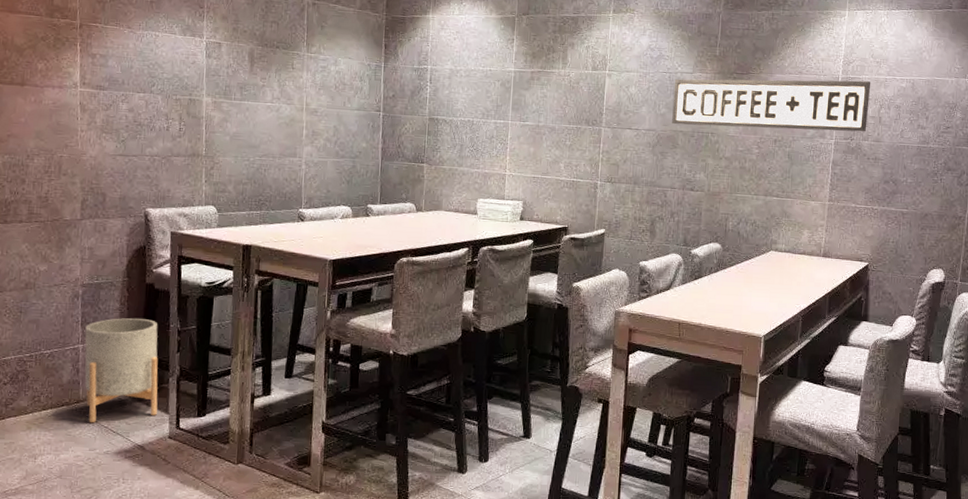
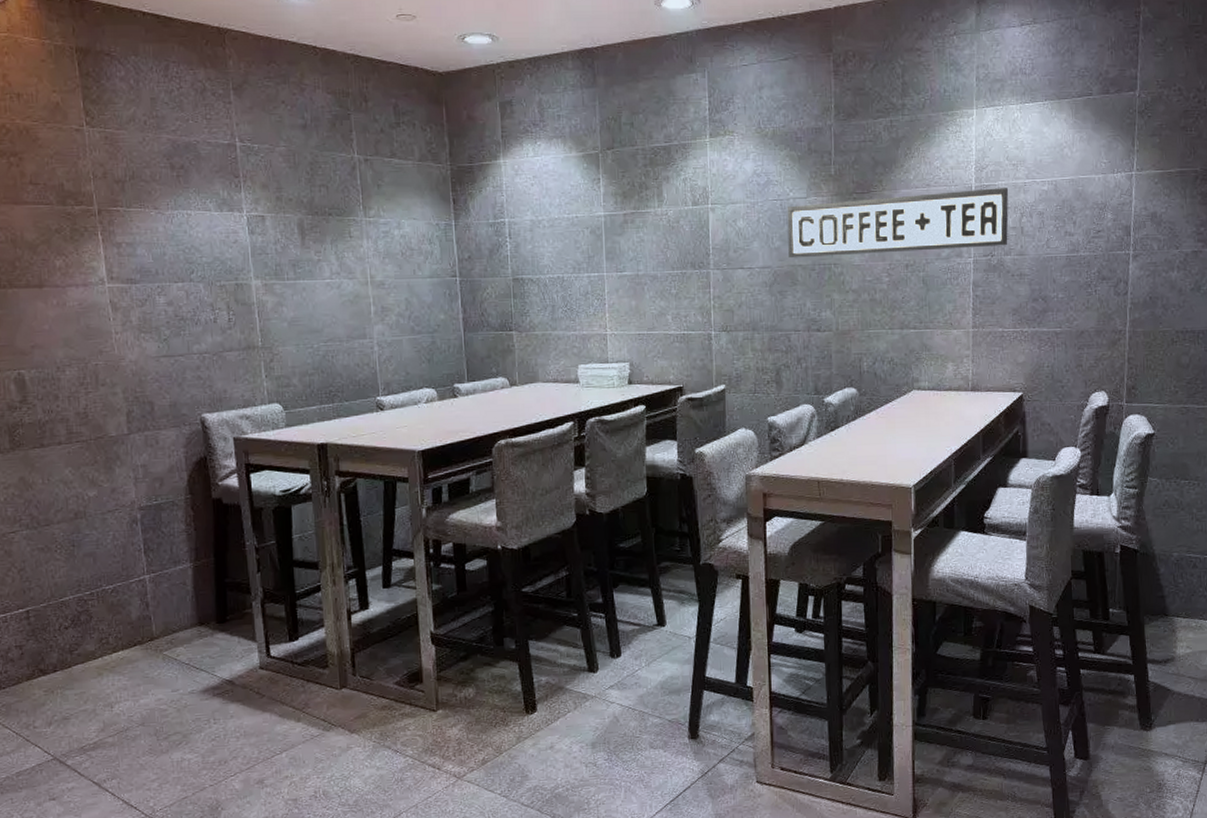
planter: present [84,318,158,423] -> none [149,538,243,662]

